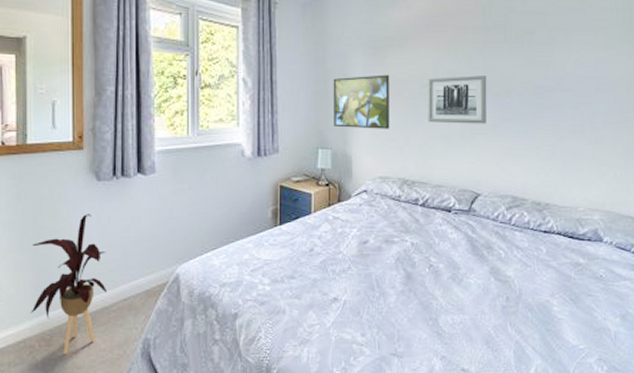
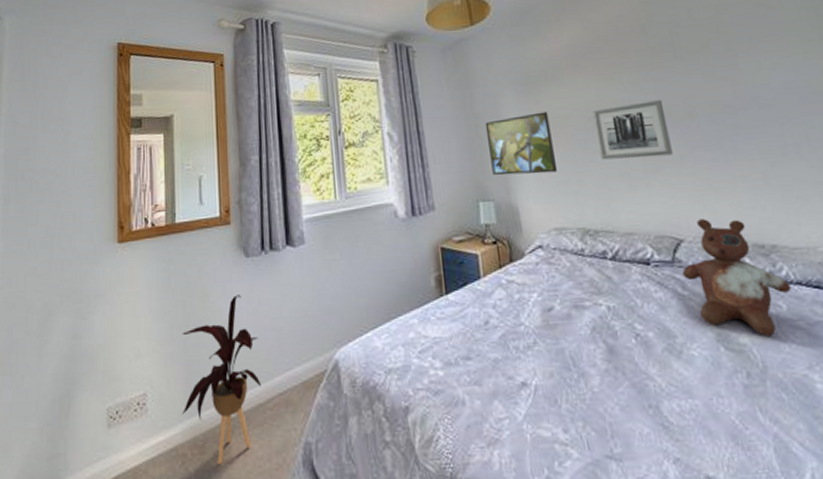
stuffed bear: none [475,179,552,272] -> present [682,219,792,336]

